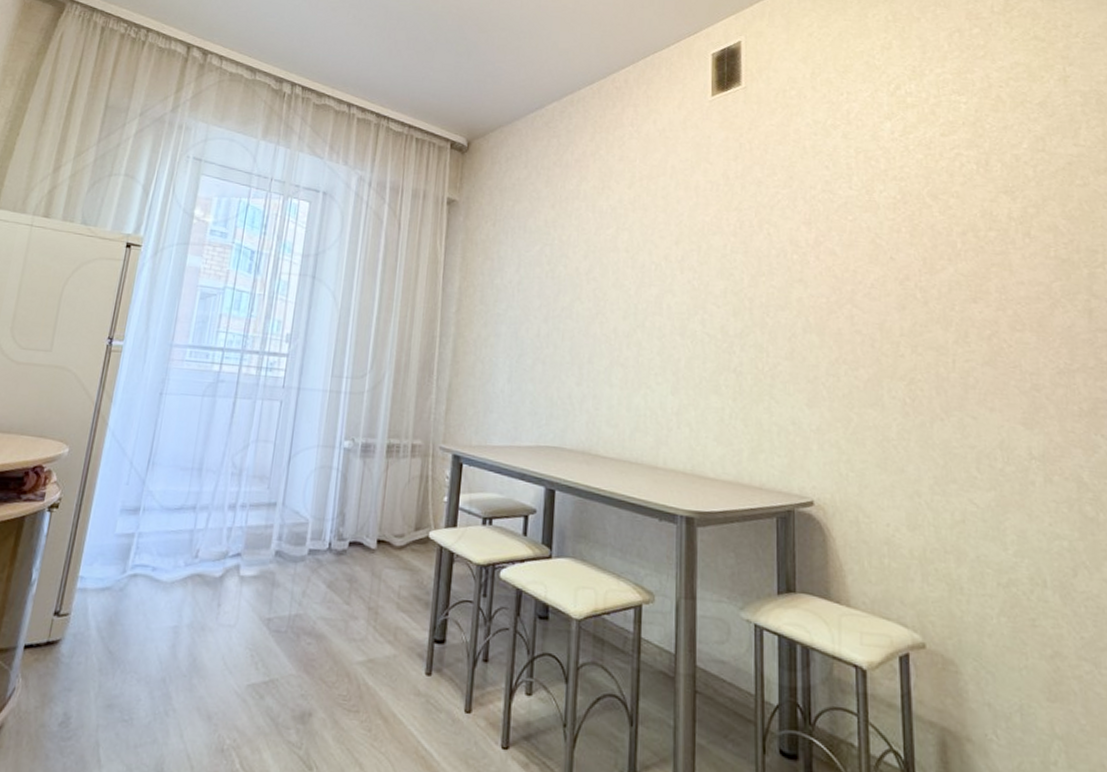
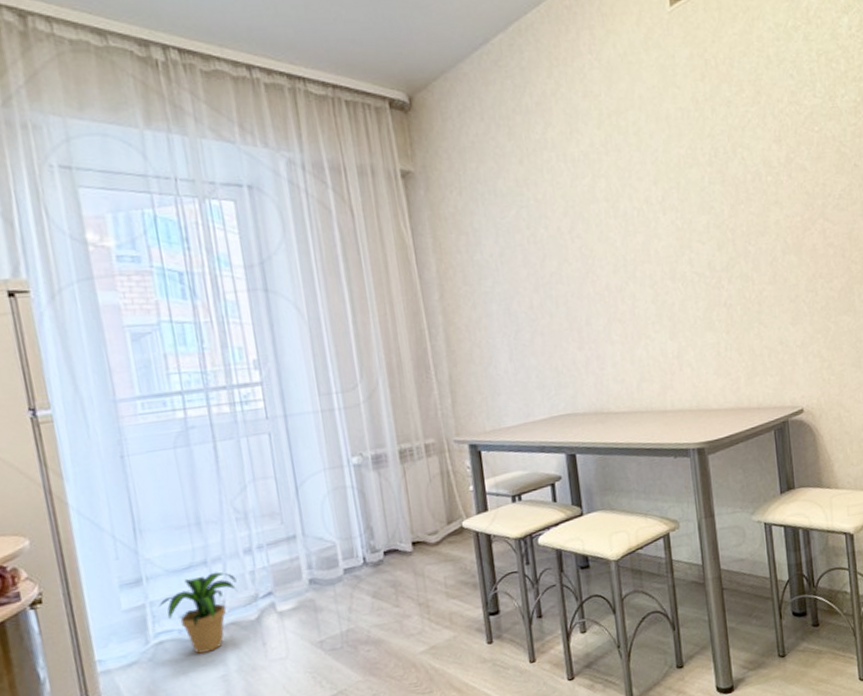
potted plant: none [144,519,215,598] -> present [158,571,237,654]

